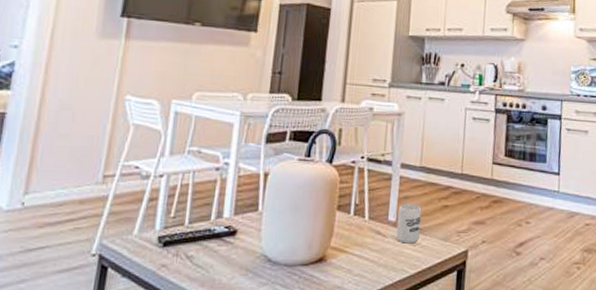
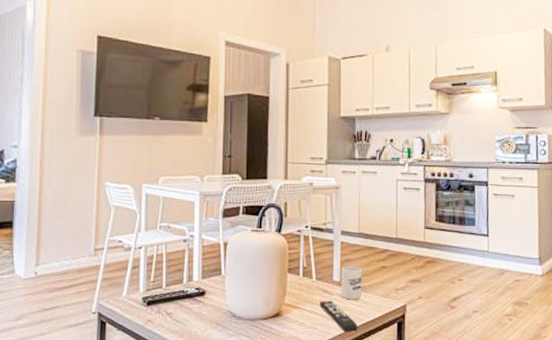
remote control: none [371,243,413,282] -> present [319,300,358,333]

